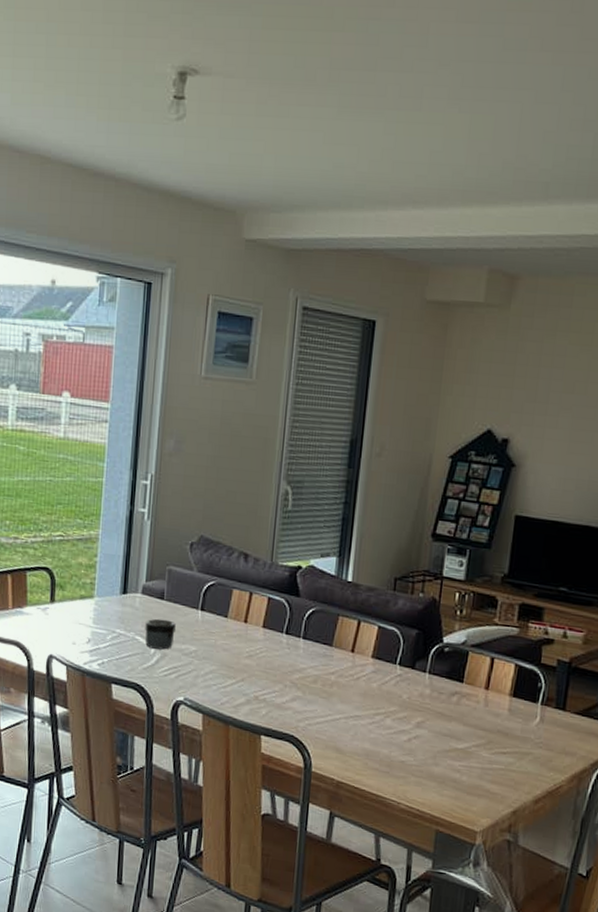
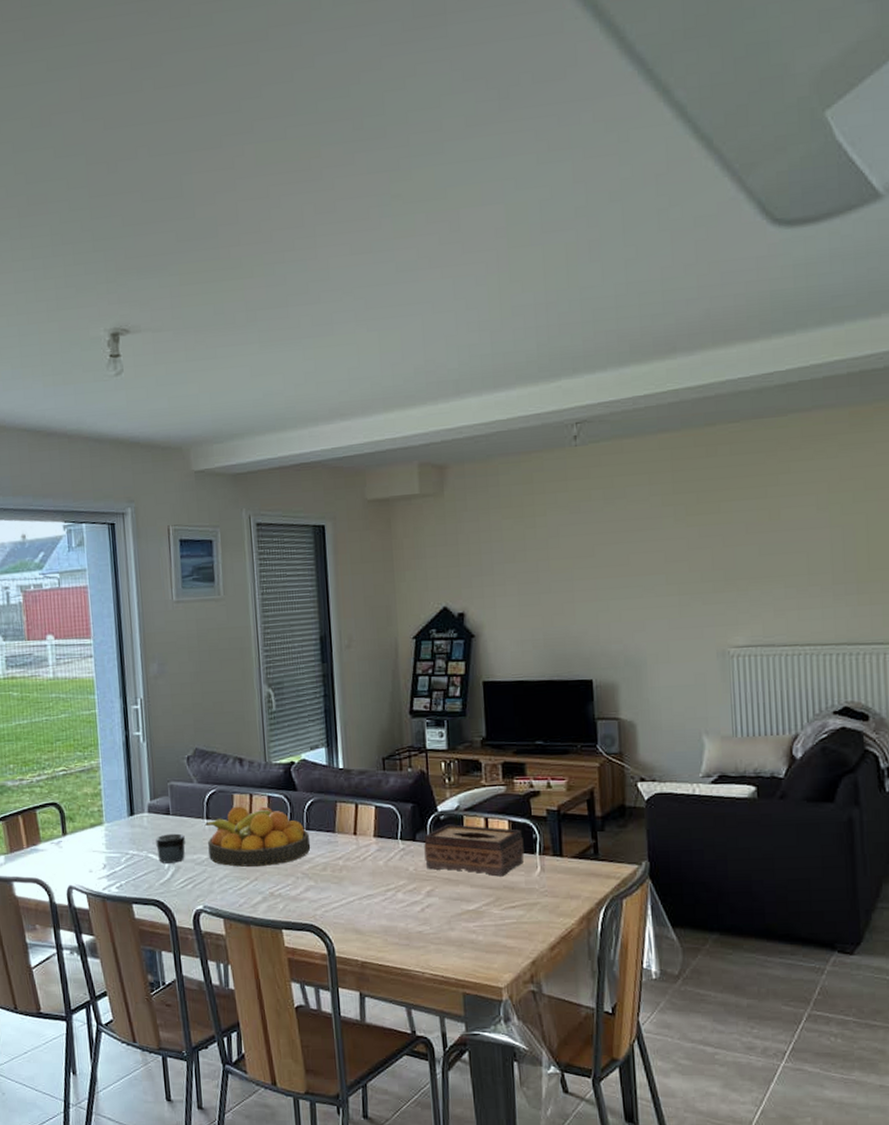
fruit bowl: none [198,602,306,669] -> present [204,806,311,867]
tissue box: none [421,657,528,721] -> present [424,824,524,877]

